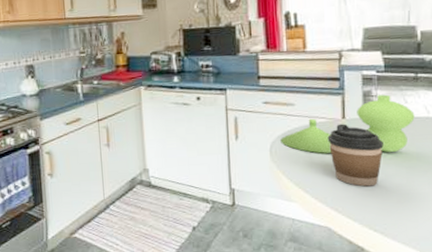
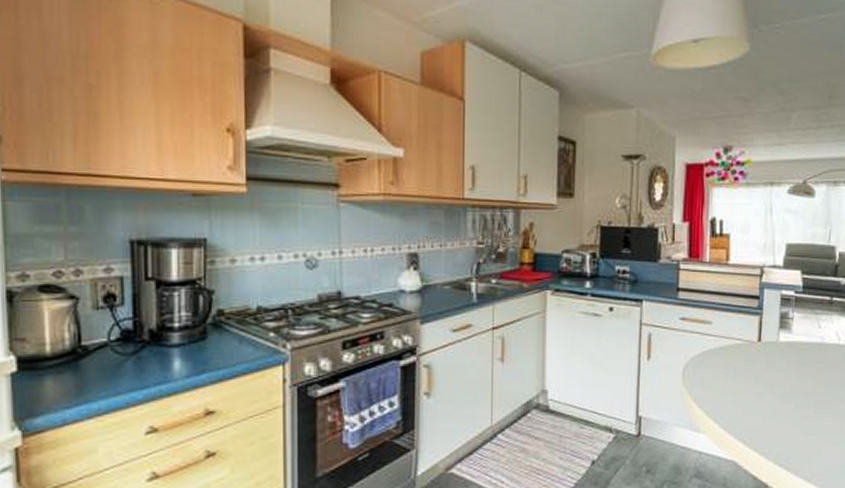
vase: present [280,94,415,153] -> none [694,317,827,380]
coffee cup: present [327,123,384,187] -> none [742,347,795,417]

